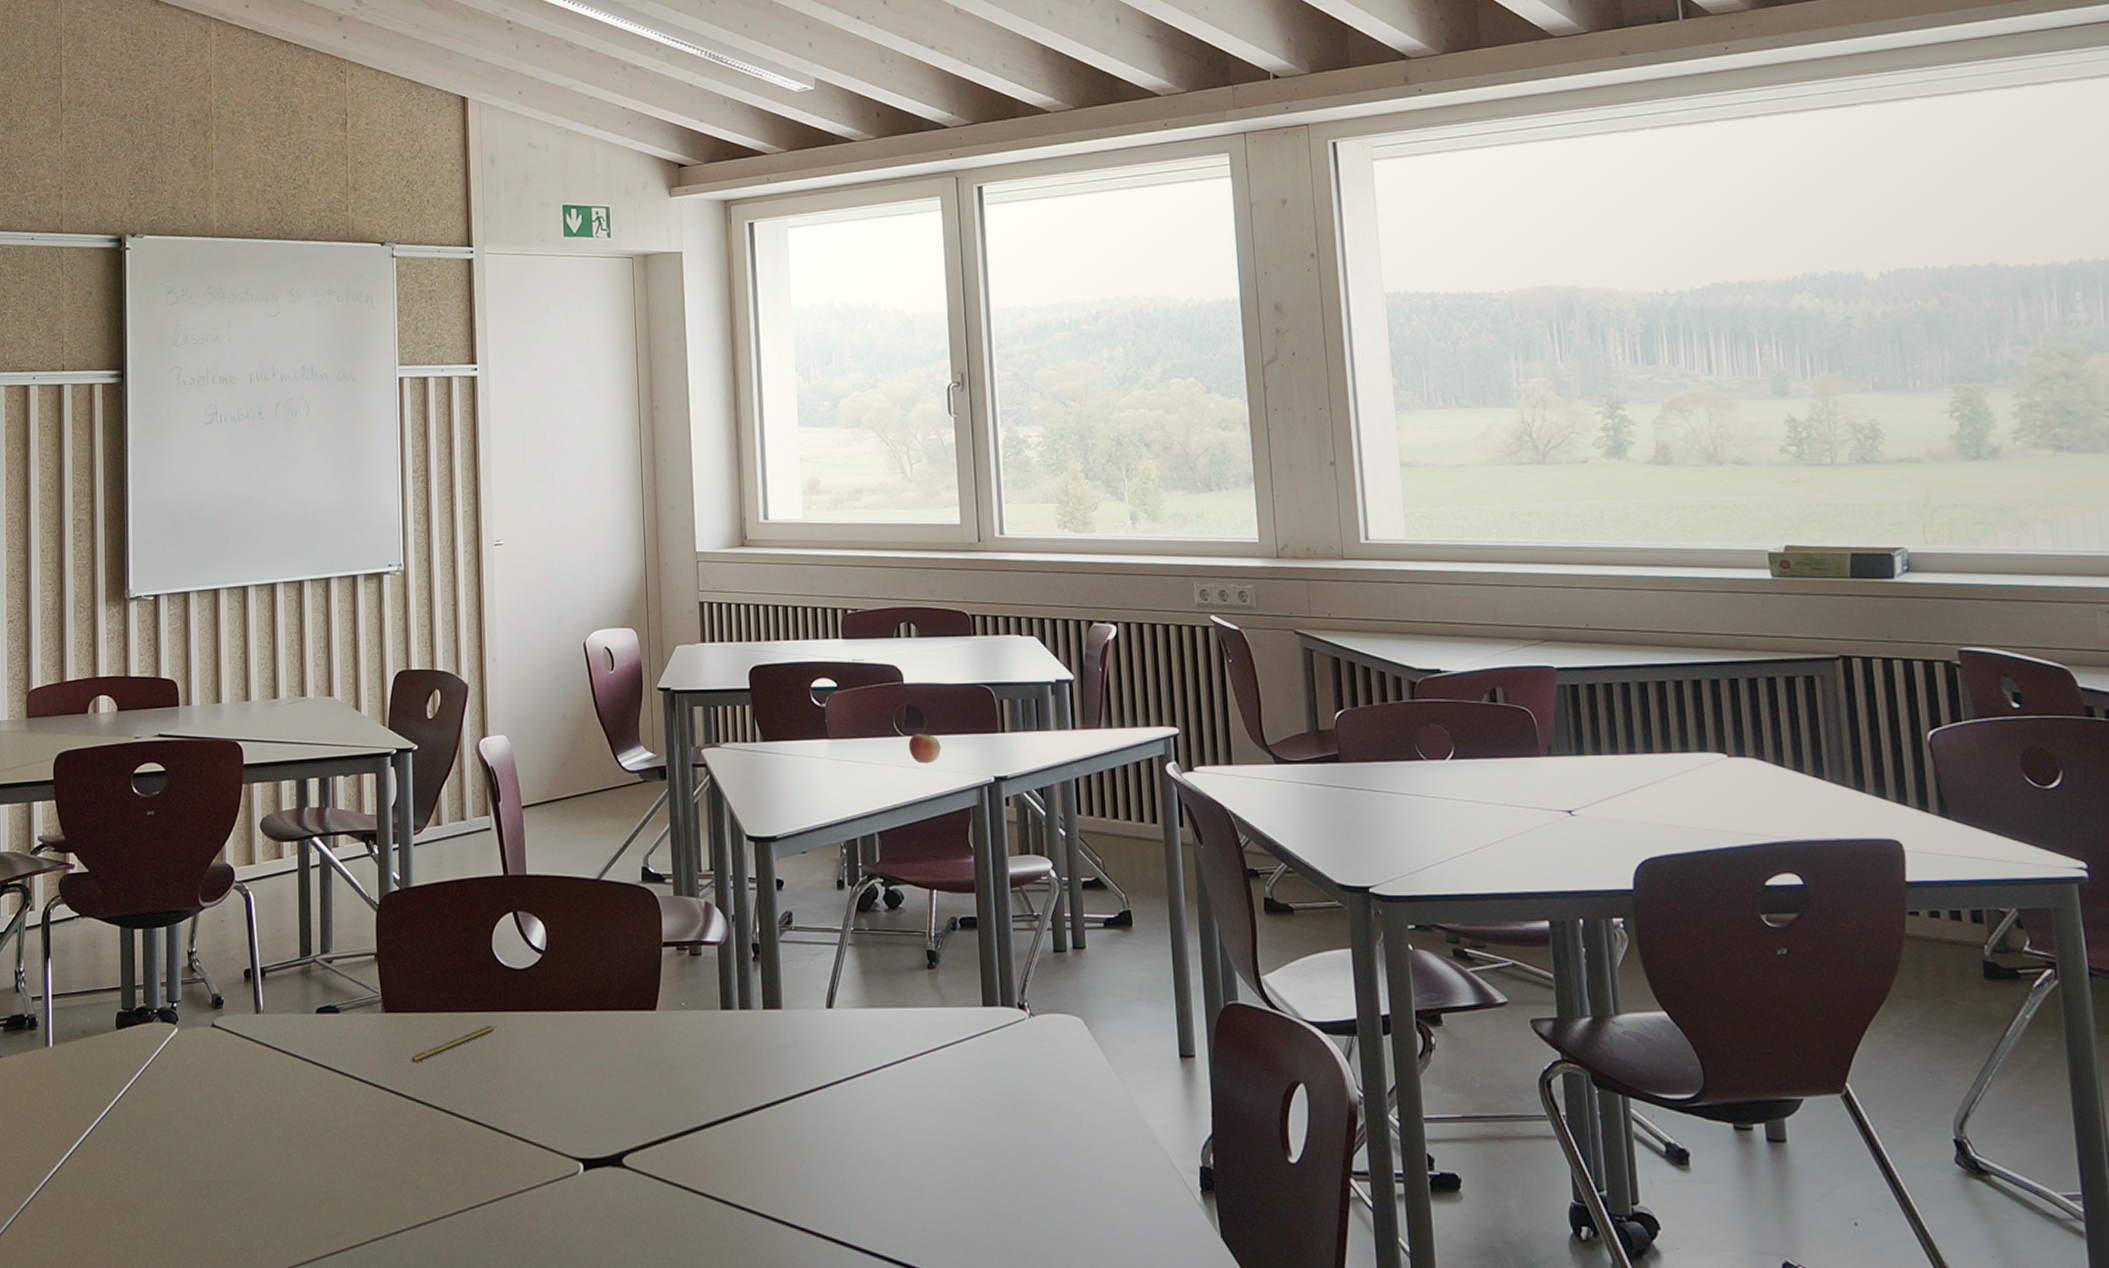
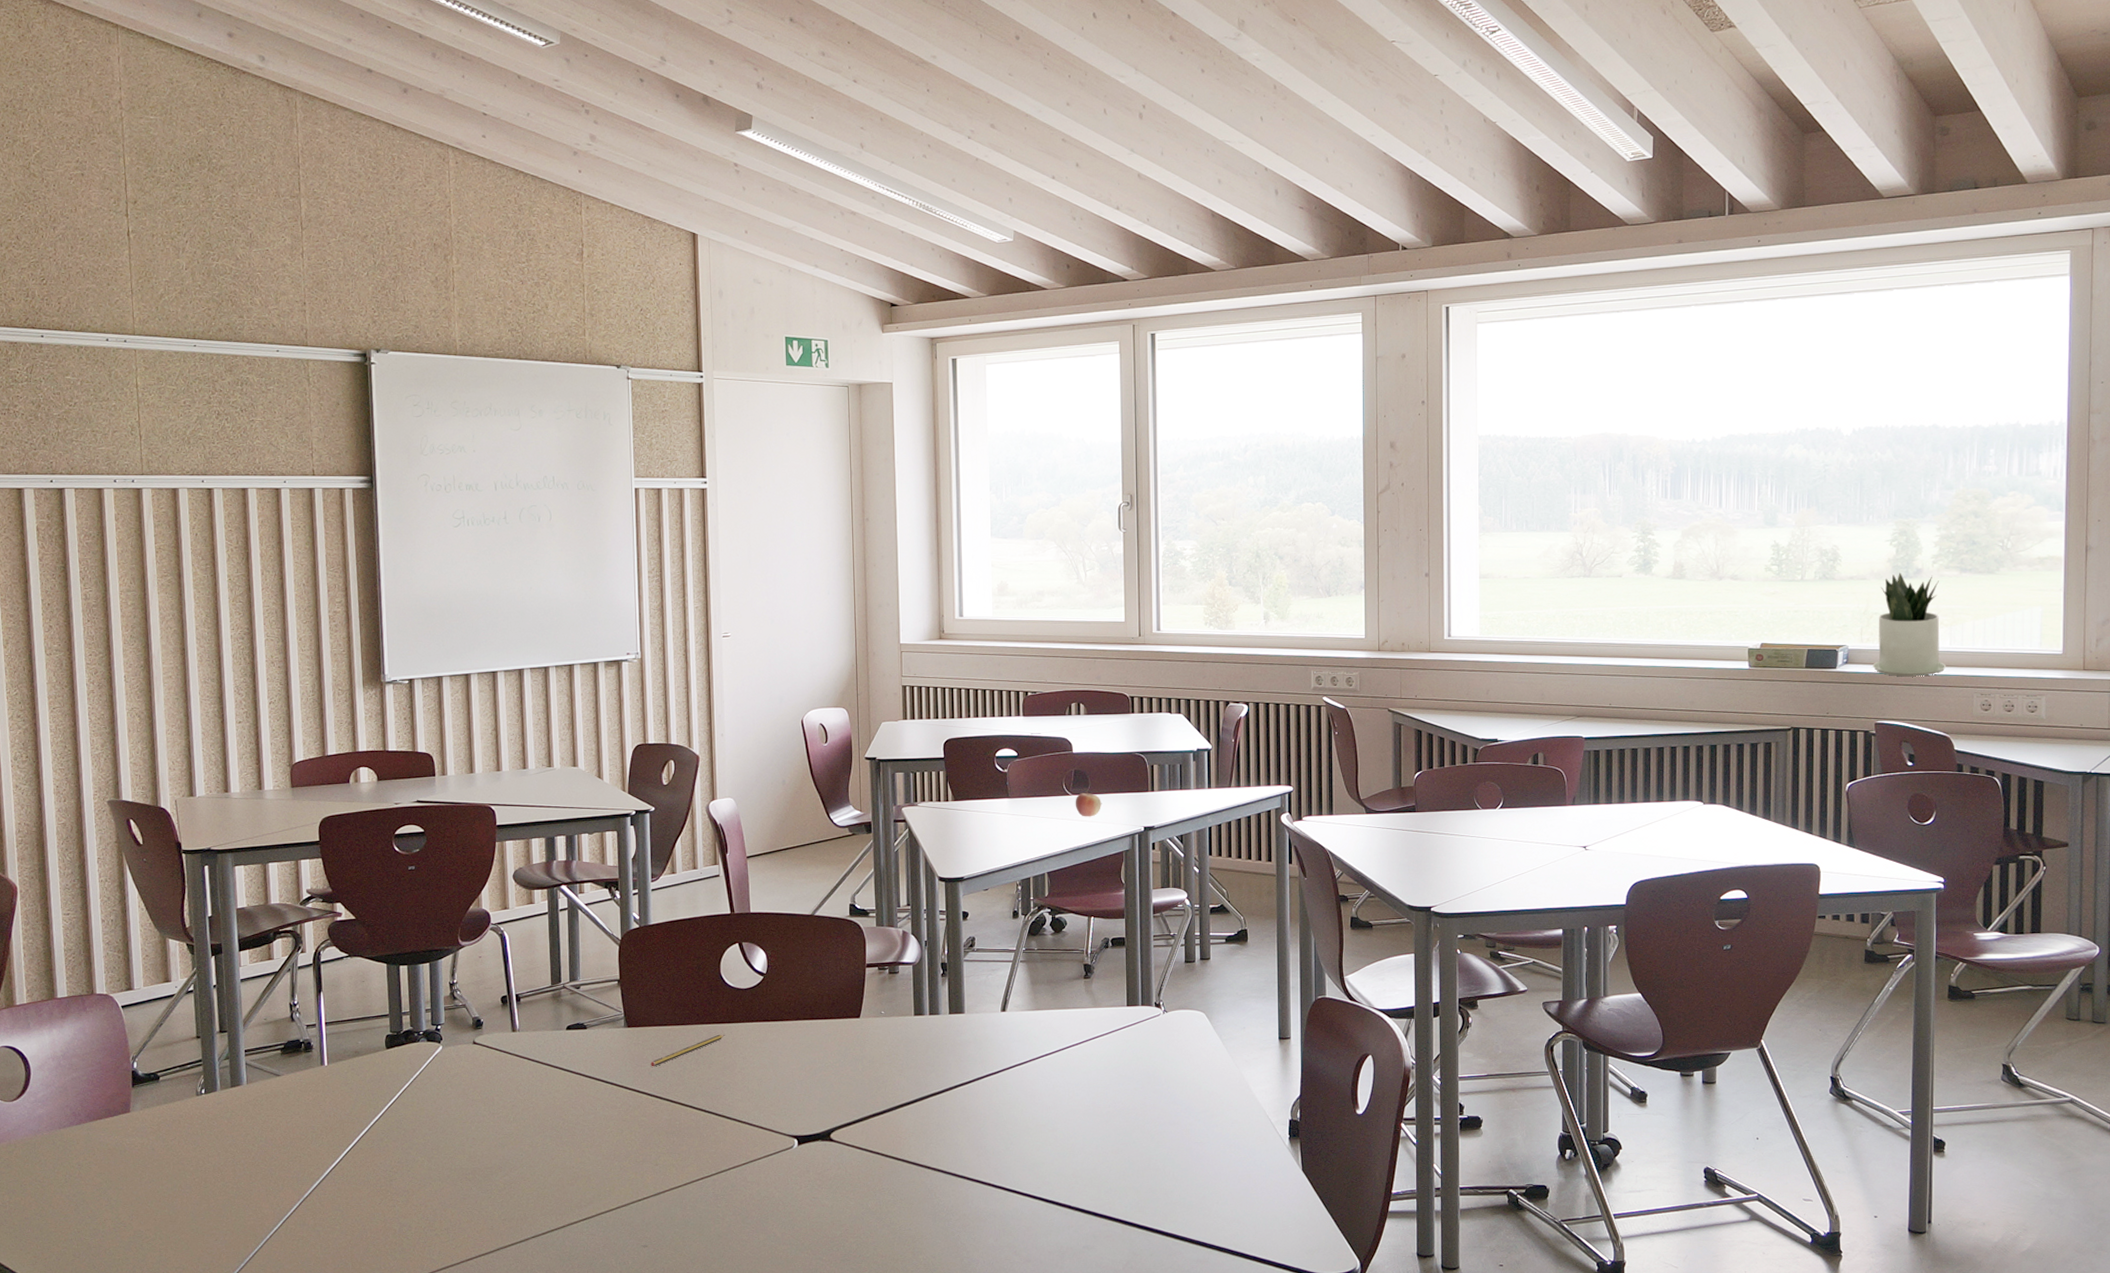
planter: none [1943,452,2052,589] -> present [1872,572,1947,677]

